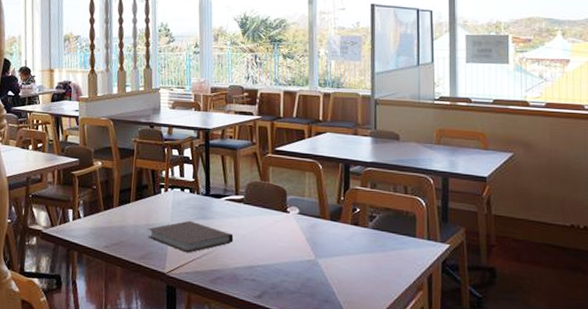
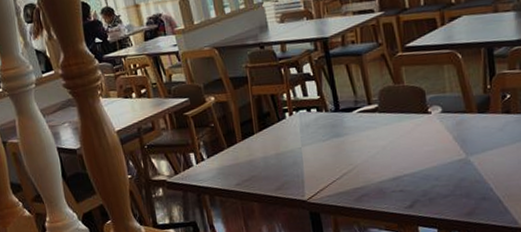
notebook: present [147,220,234,253] -> none [278,141,374,176]

